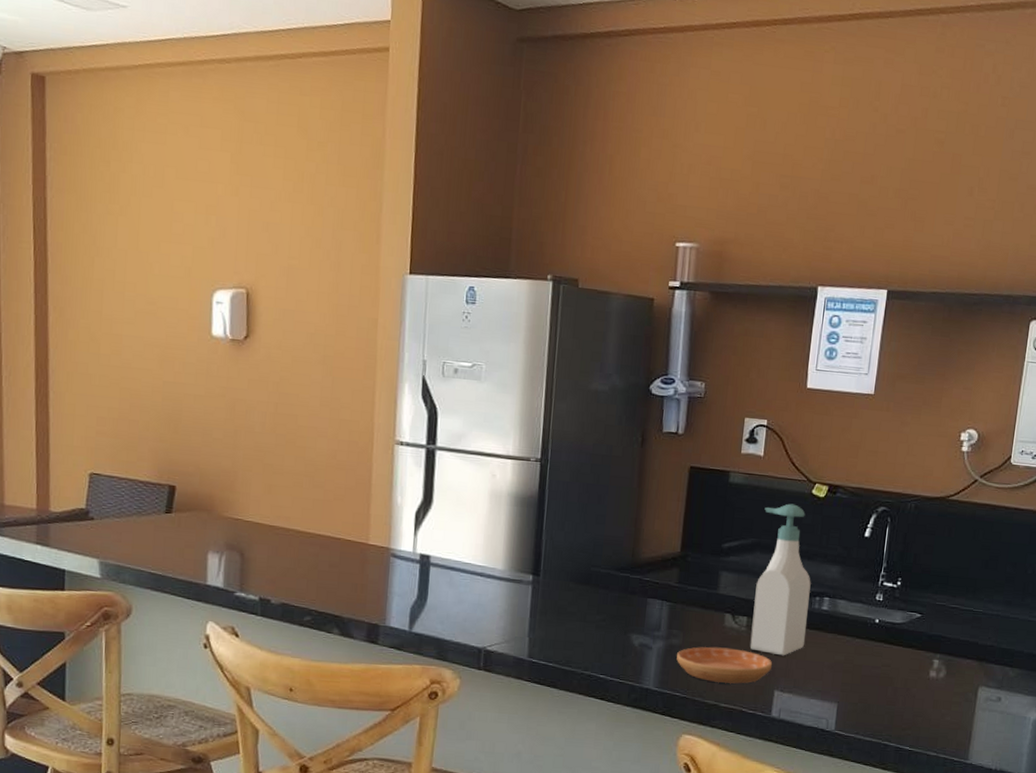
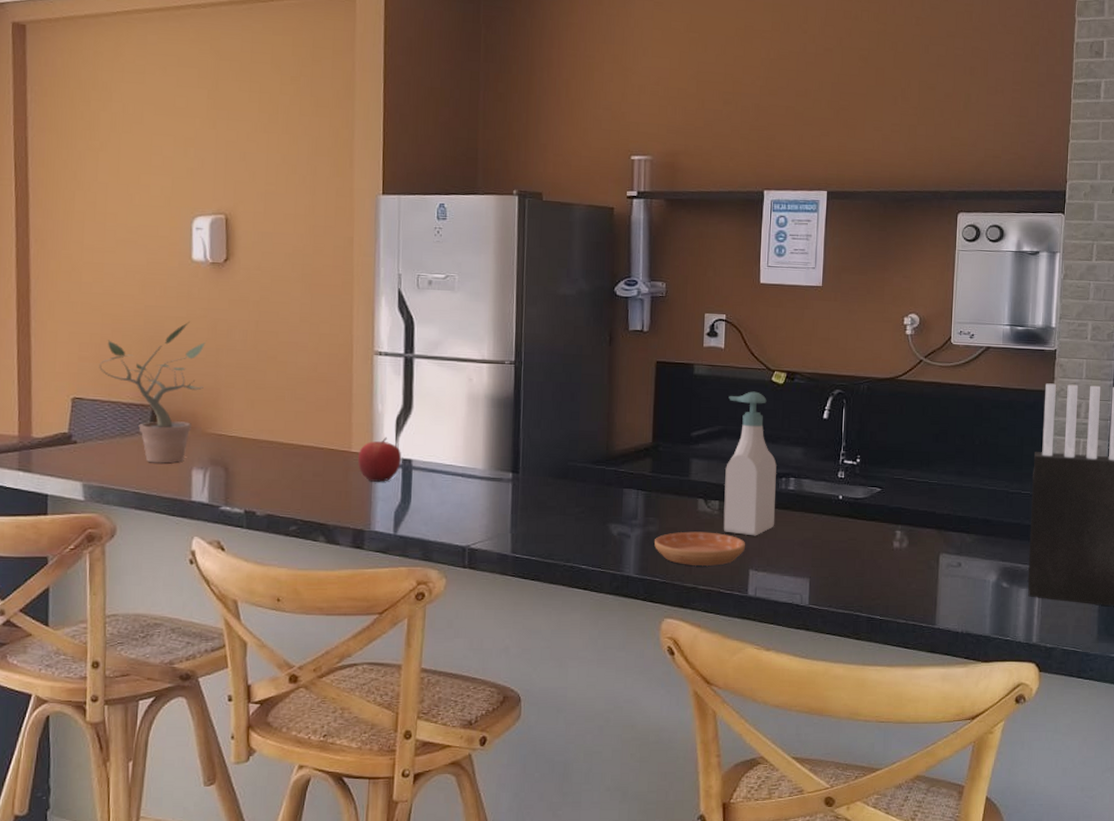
potted plant: none [116,399,224,545] -> present [99,321,206,464]
fruit: none [374,531,419,577] -> present [357,437,401,482]

